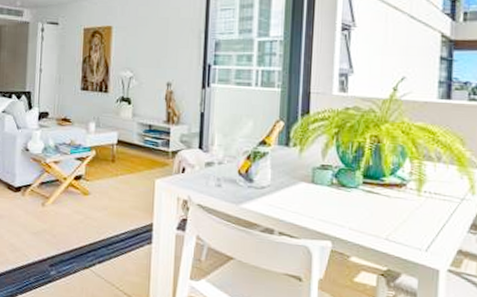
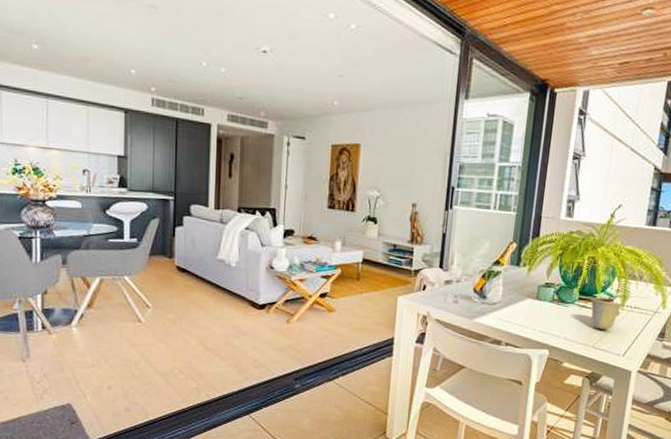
cup: none [376,182,420,220] -> present [589,298,623,330]

